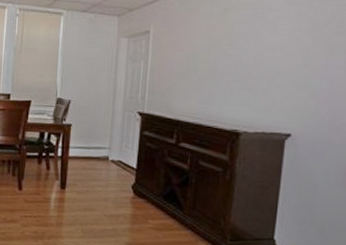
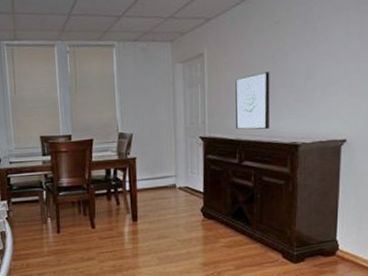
wall art: none [175,56,216,113] -> present [235,72,270,130]

